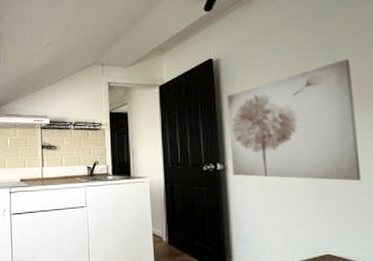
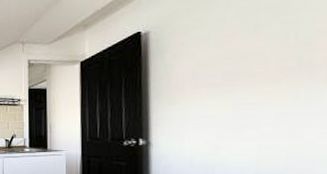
wall art: present [227,58,361,181] -> none [155,23,318,161]

